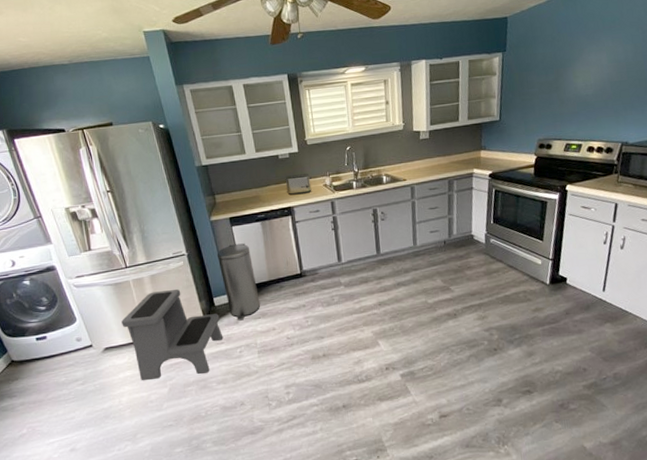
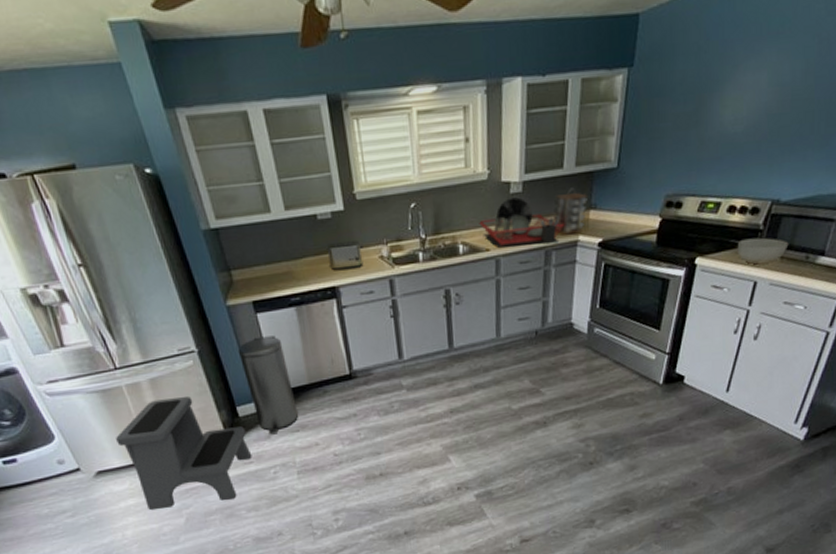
dish rack: none [397,142,462,179] -> present [479,197,565,249]
spice rack: none [453,134,479,169] -> present [552,187,588,235]
bowl: none [598,170,640,191] -> present [737,237,789,265]

